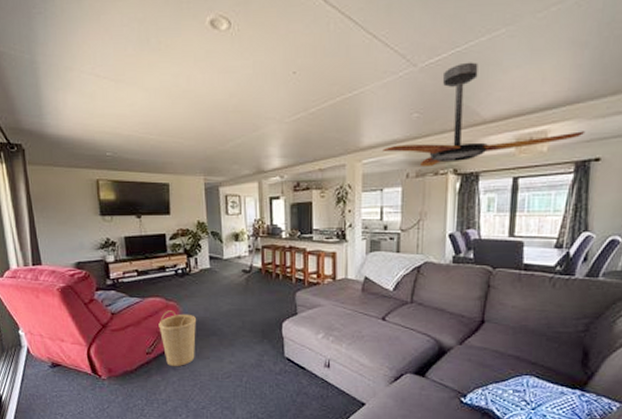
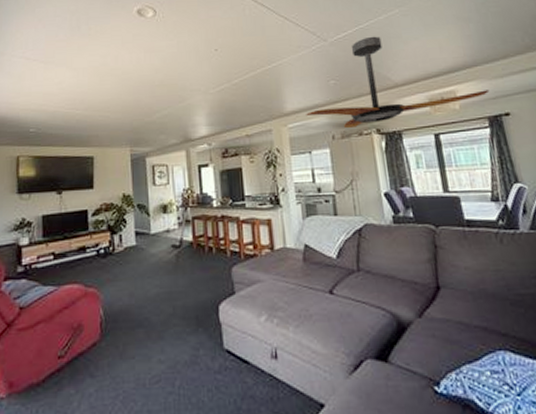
basket: present [158,310,196,367] -> none [75,299,119,374]

